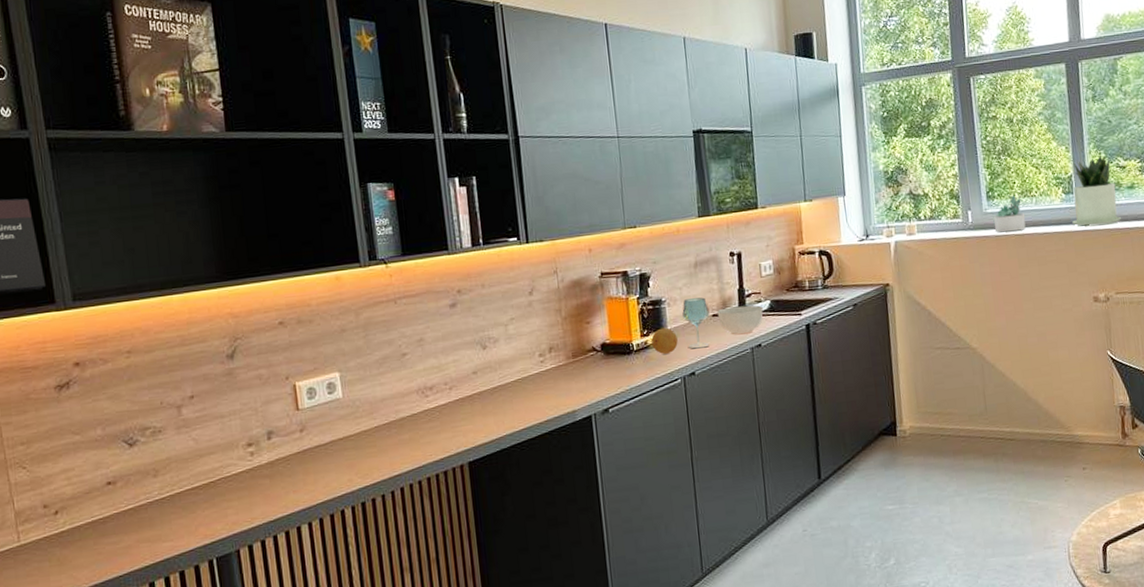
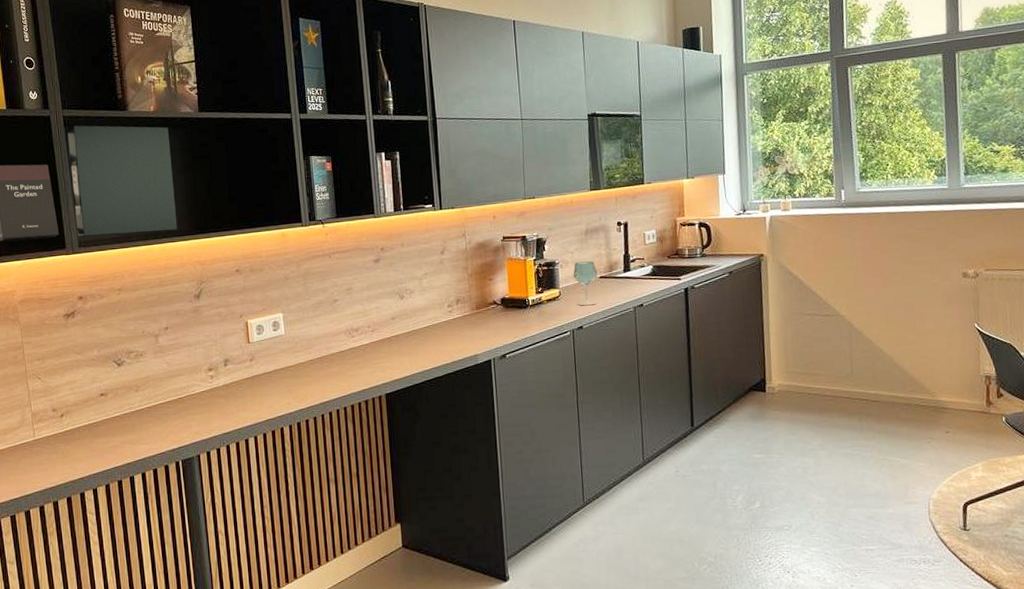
binder: none [53,149,203,288] -> present [67,125,178,237]
fruit: present [651,327,678,355] -> none [545,286,568,310]
bowl: present [717,305,763,335] -> none [604,269,646,295]
succulent plant: present [994,195,1026,233] -> none [866,176,897,211]
planter: present [1072,155,1122,227] -> none [944,141,994,207]

